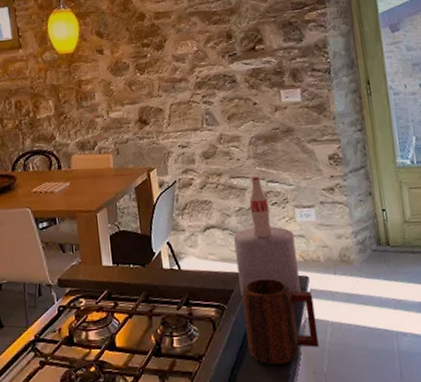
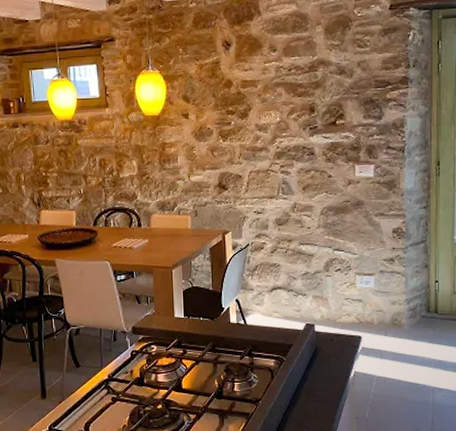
bottle: present [233,176,301,296] -> none [297,244,353,350]
mug: present [242,278,319,365] -> none [300,335,364,410]

